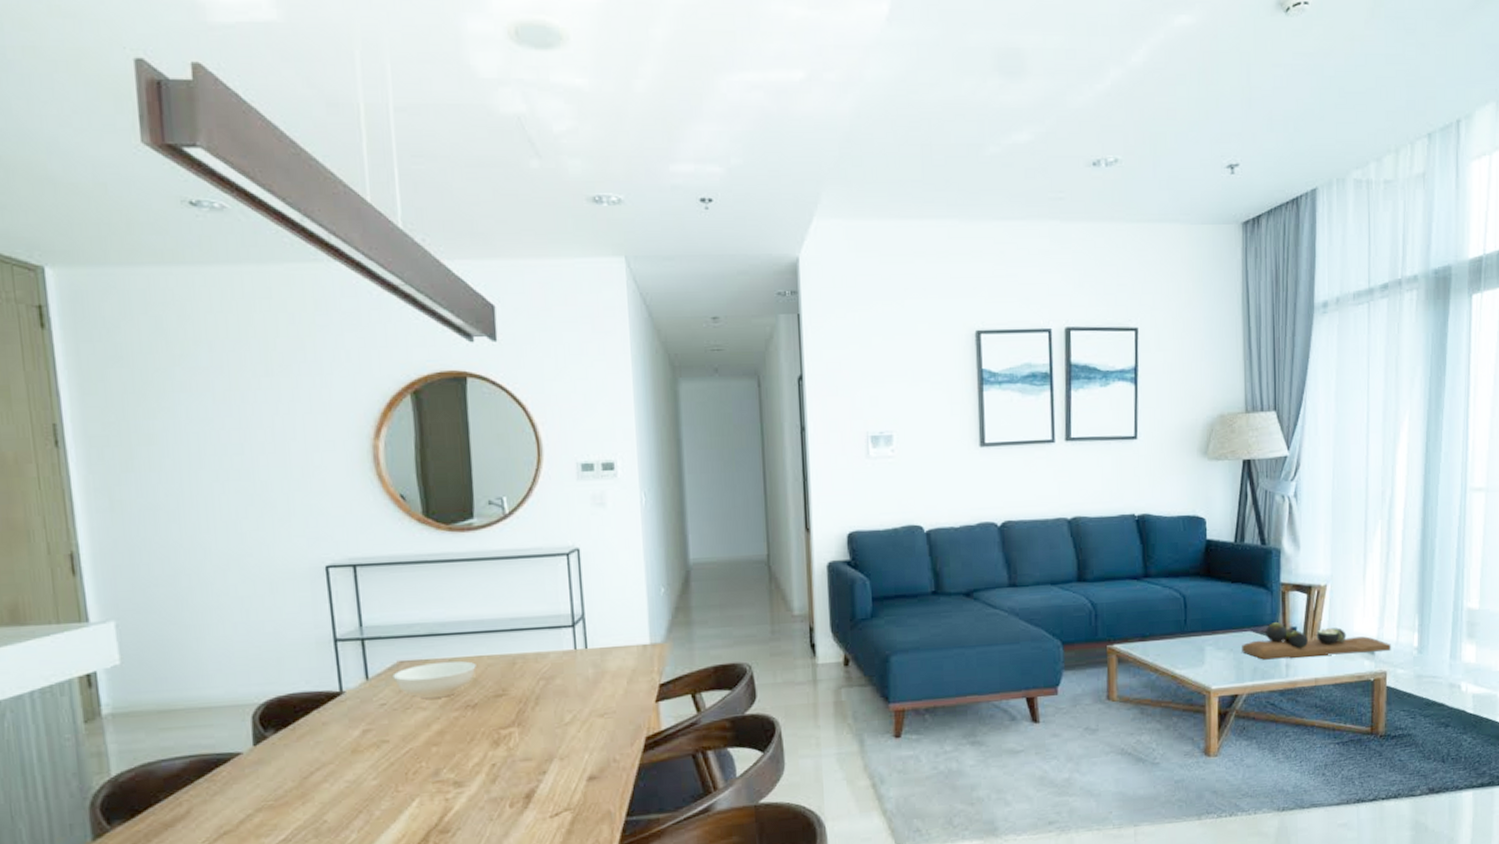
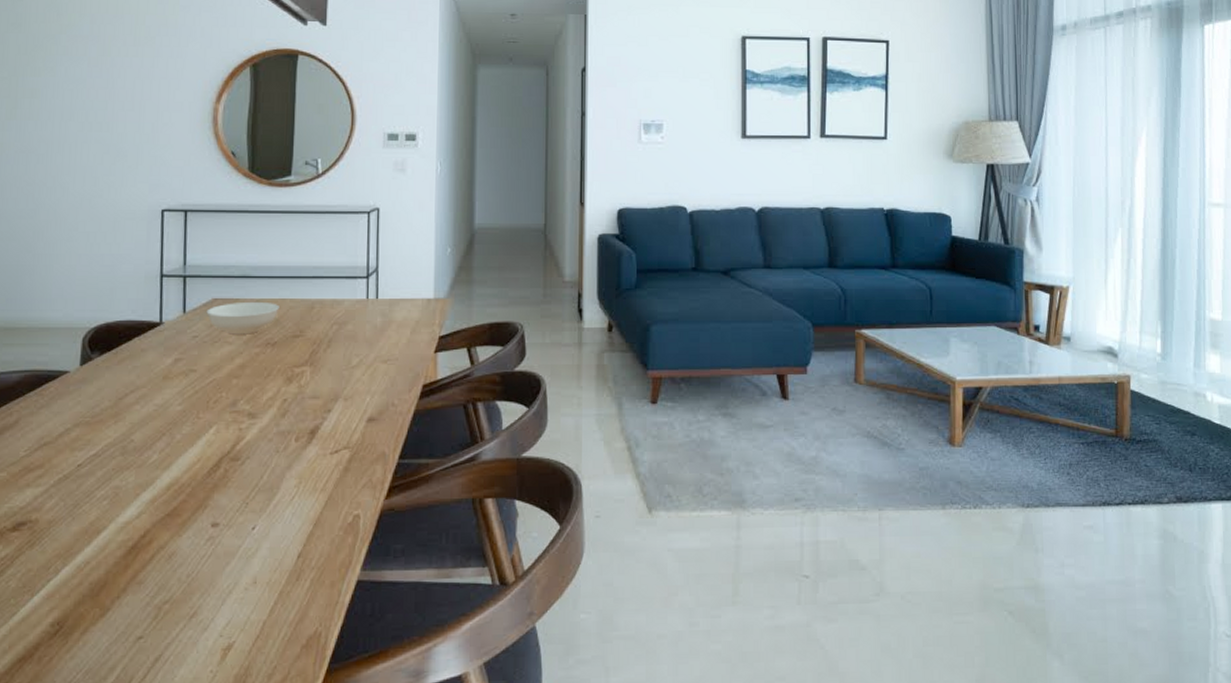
decorative tray: present [1242,622,1391,660] -> none [986,319,1134,356]

